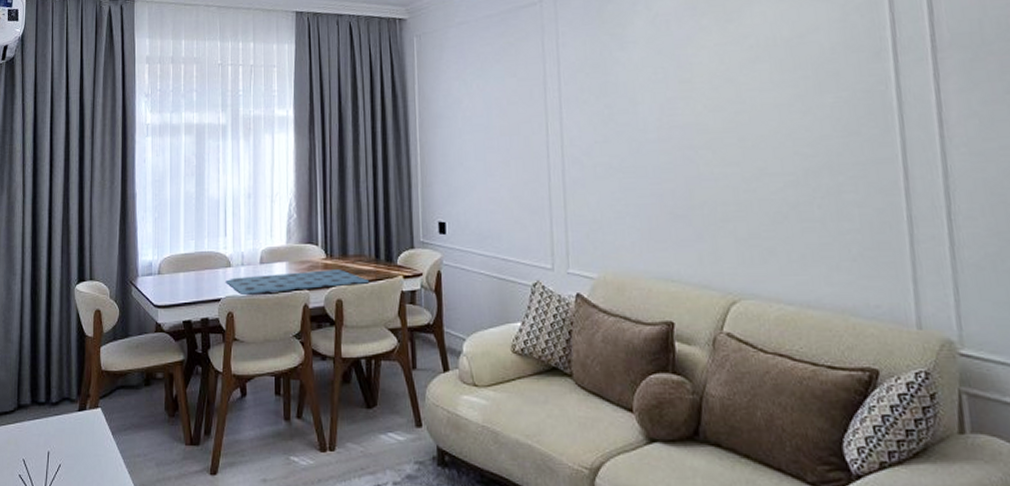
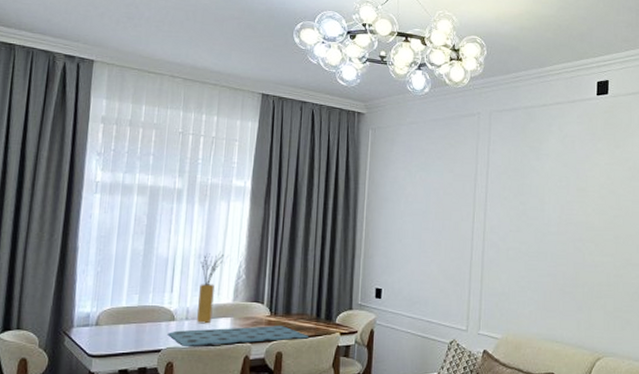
vase: none [250,189,273,268] -> present [197,251,223,323]

